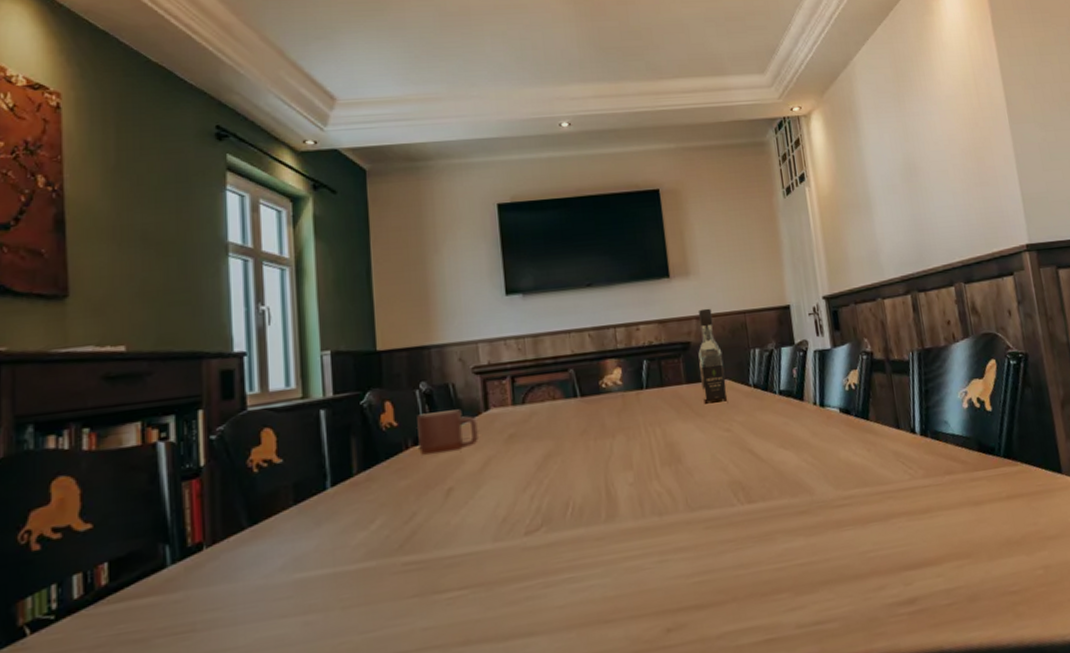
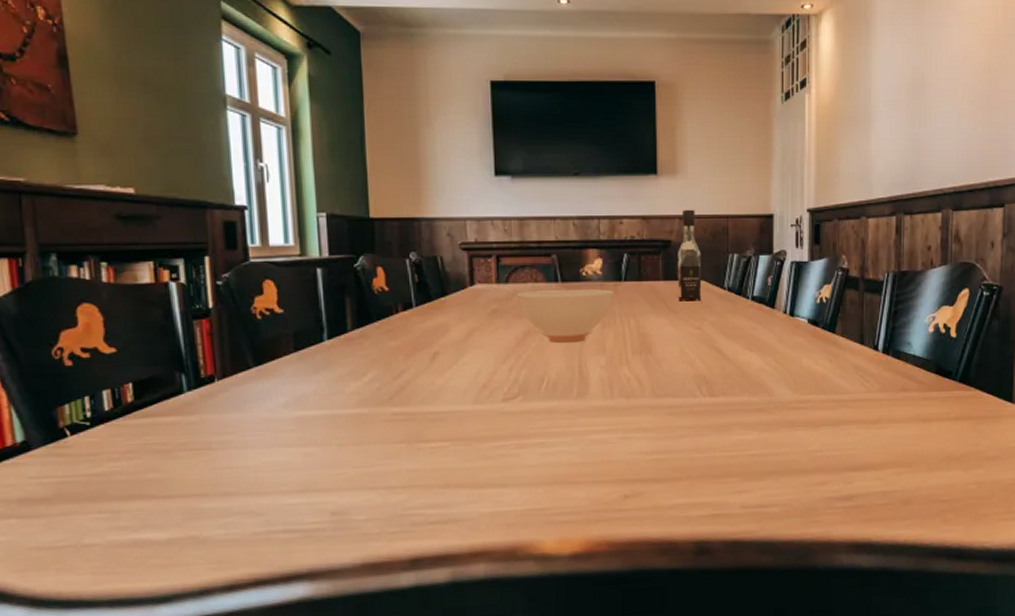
mug: present [416,409,478,458] -> none [406,281,463,323]
bowl: none [535,400,637,464] -> present [517,289,614,344]

